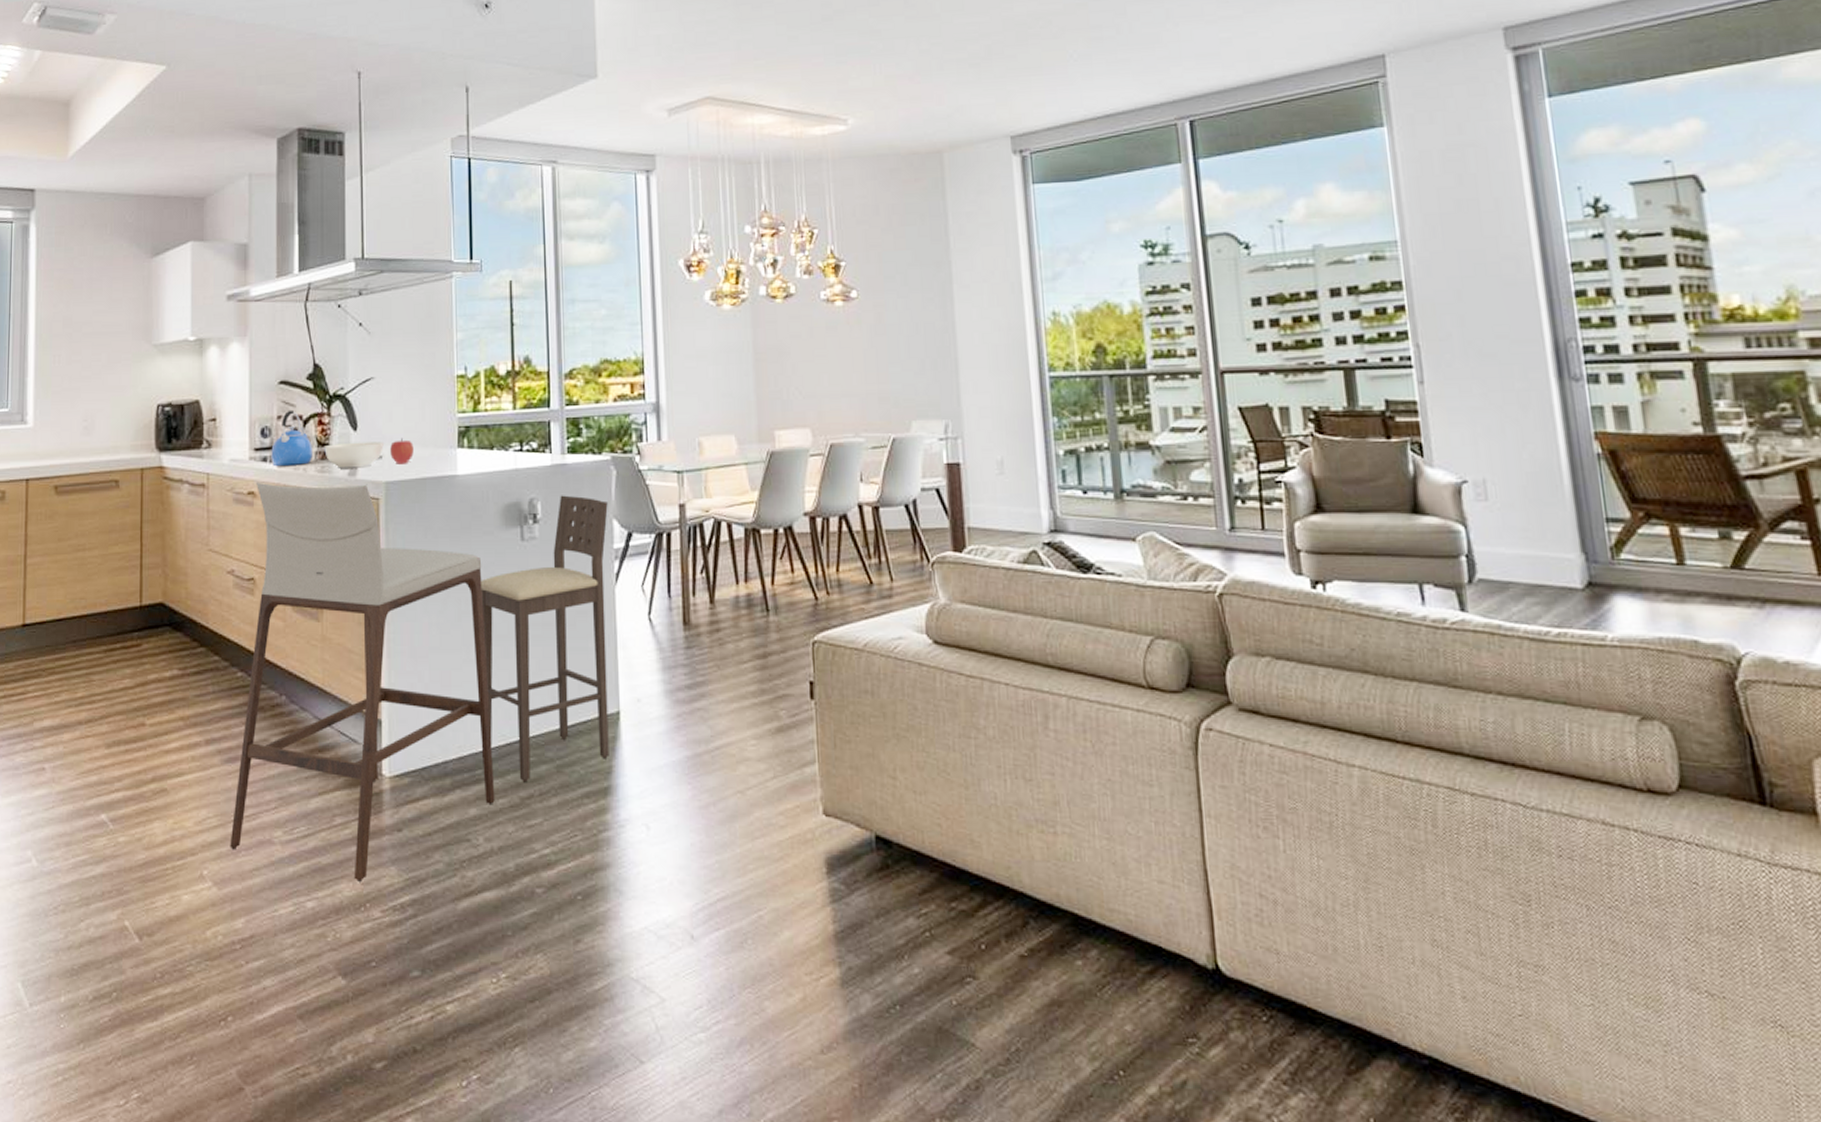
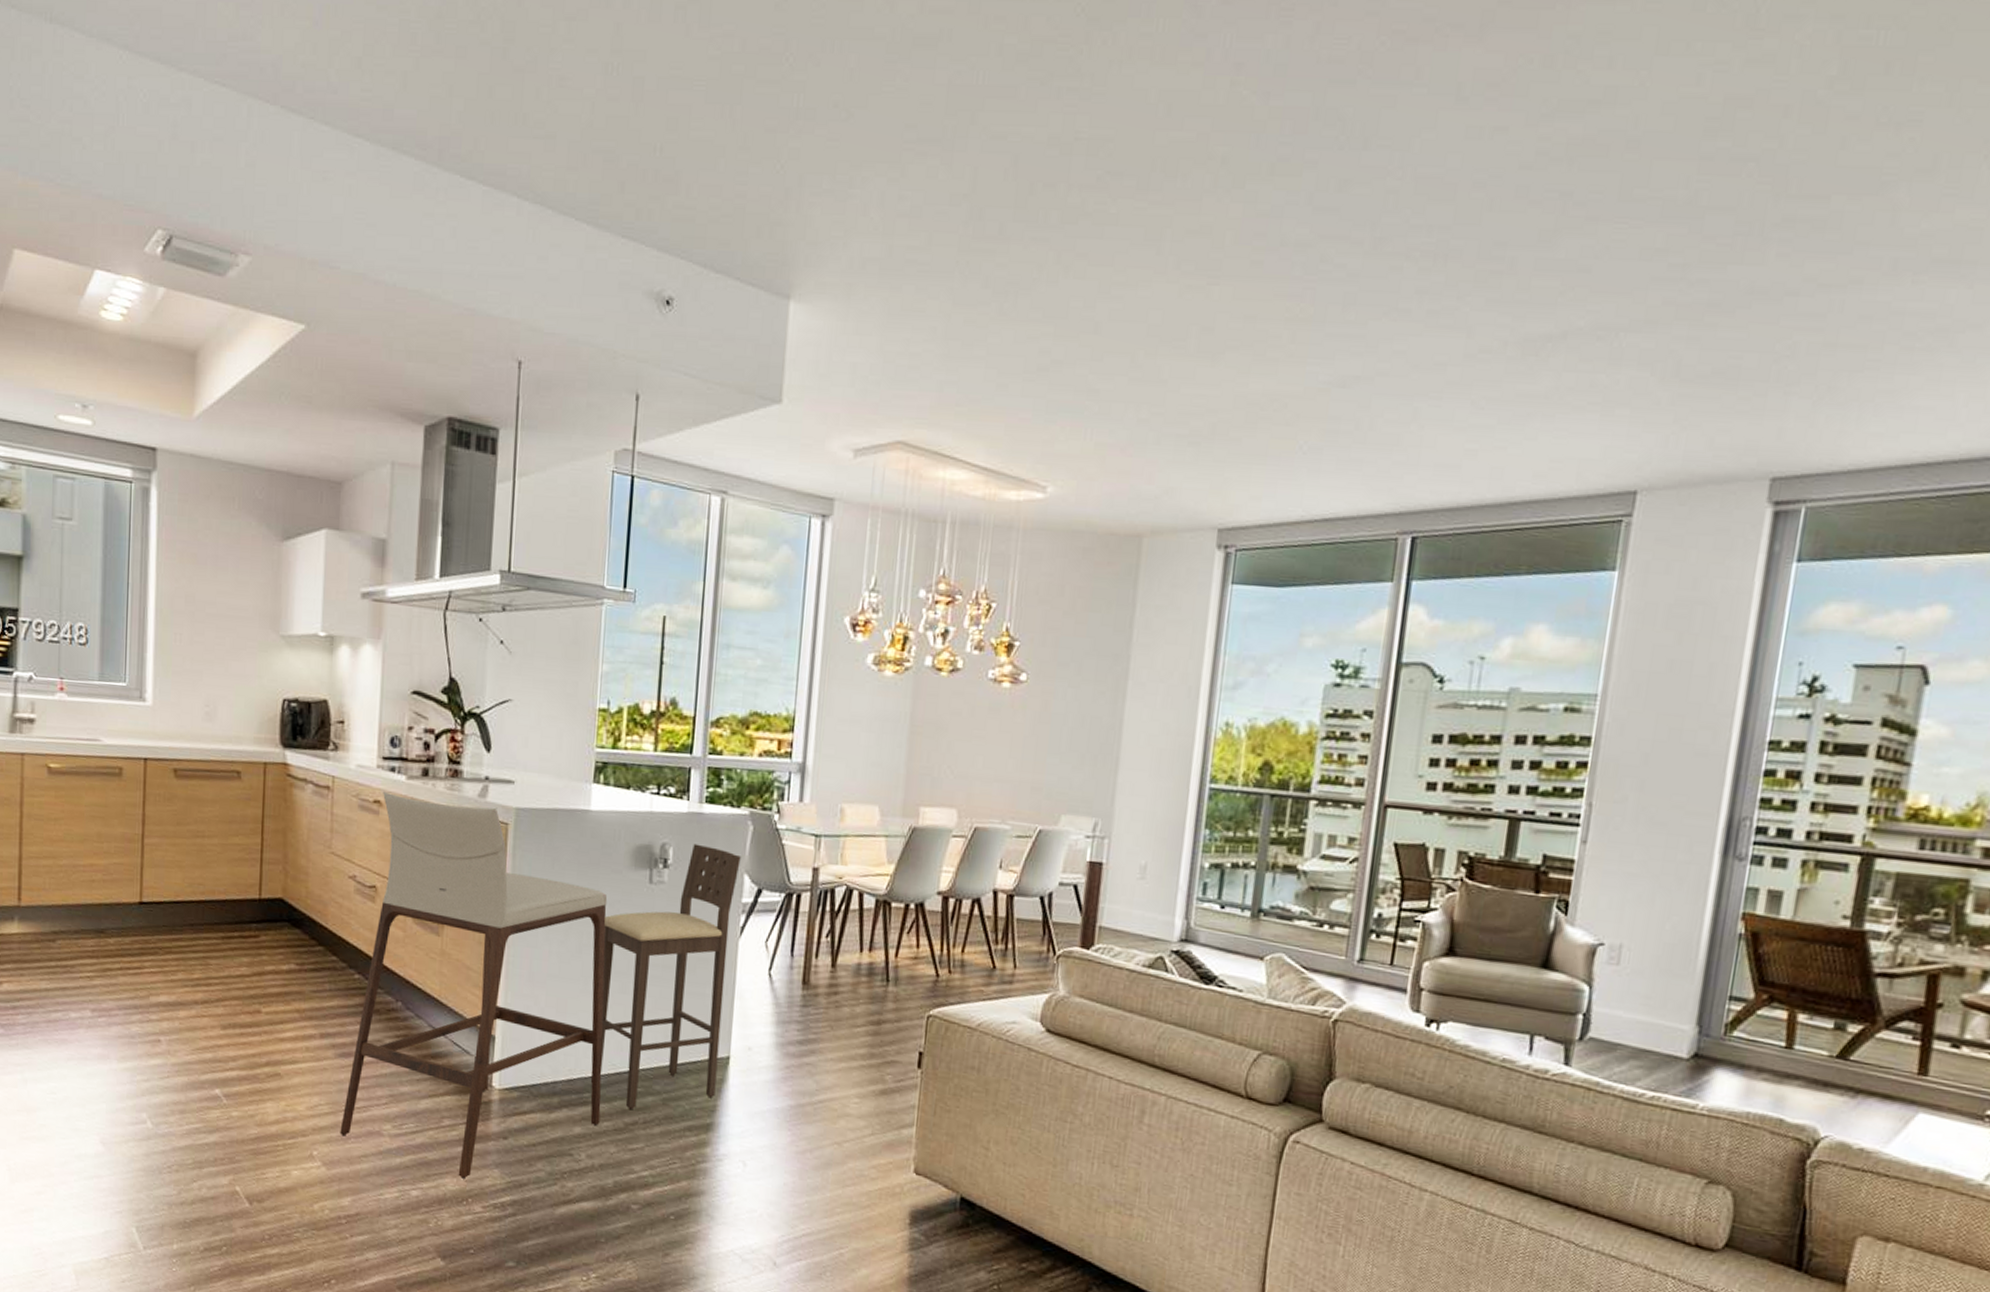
kettle: present [271,409,312,466] -> none [399,722,443,780]
bowl: present [324,441,385,468] -> none [455,762,518,791]
fruit: present [390,438,414,464] -> none [523,766,548,793]

